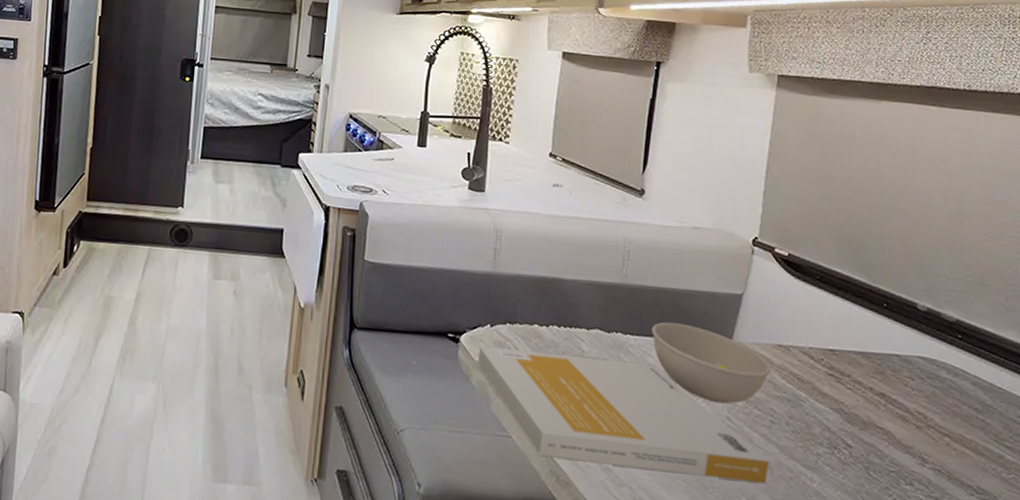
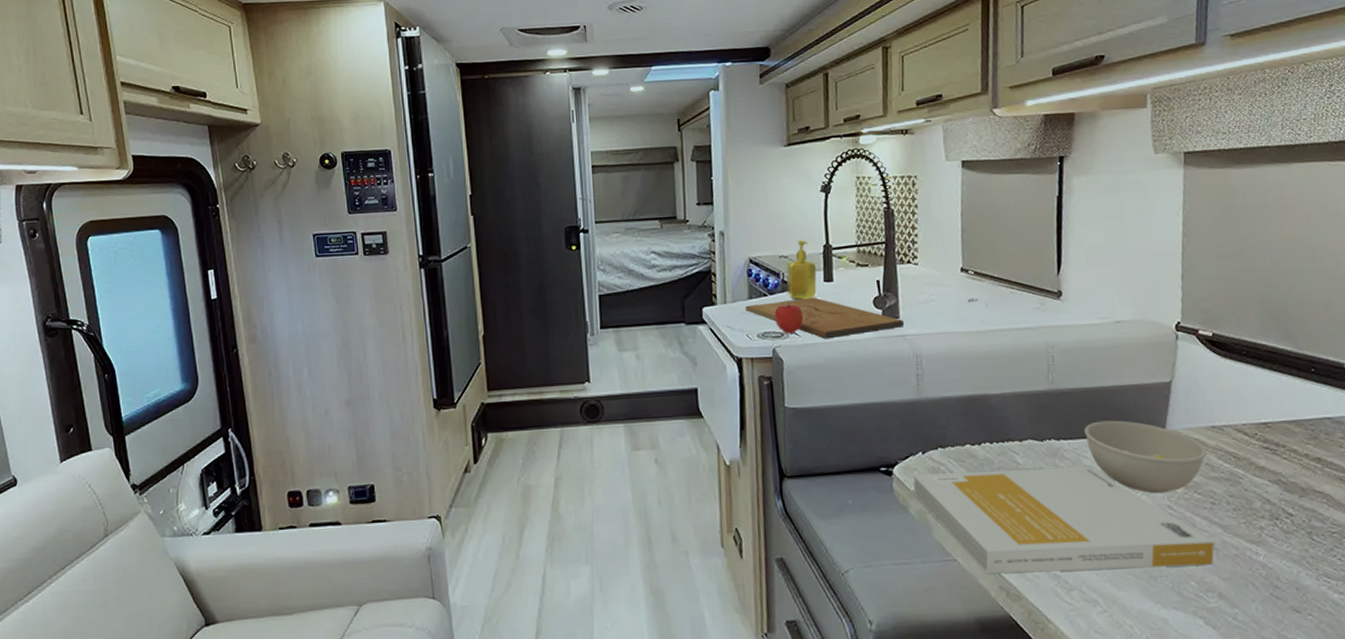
cutting board: none [339,157,489,201] -> present [745,297,905,339]
fruit: none [366,161,394,191] -> present [774,302,804,334]
soap dispenser: none [381,103,411,161] -> present [786,239,817,300]

